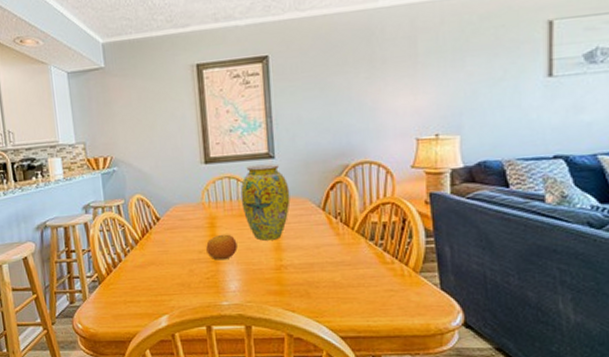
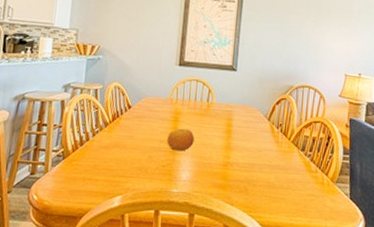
vase: present [240,164,290,241] -> none [203,73,245,140]

